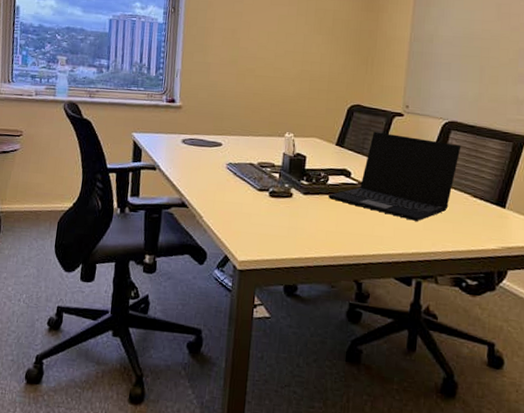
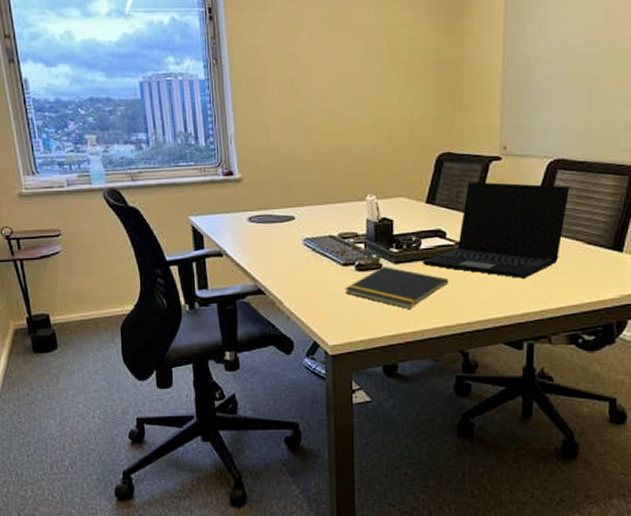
notepad: none [257,195,350,236] -> present [344,265,449,309]

